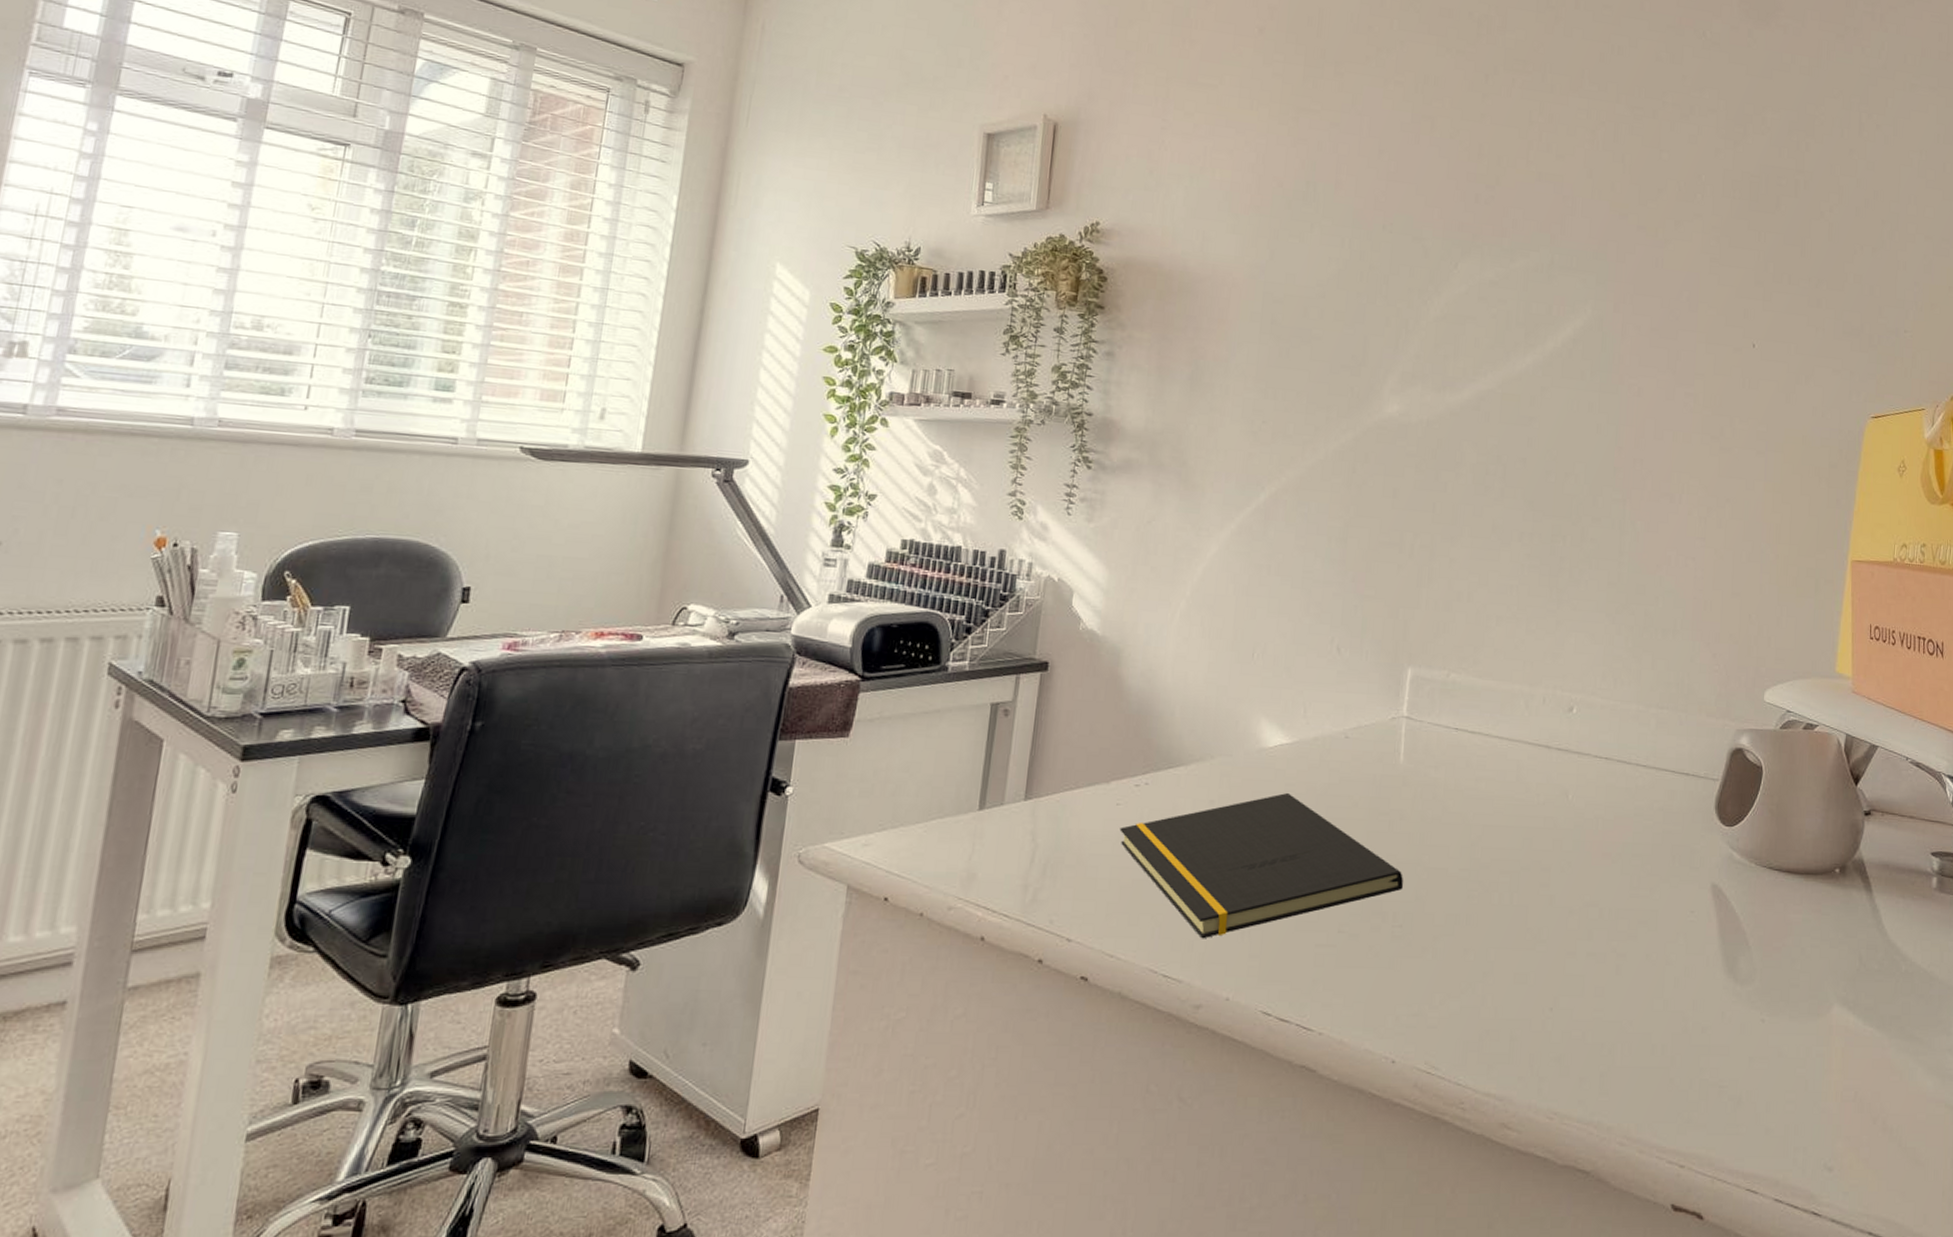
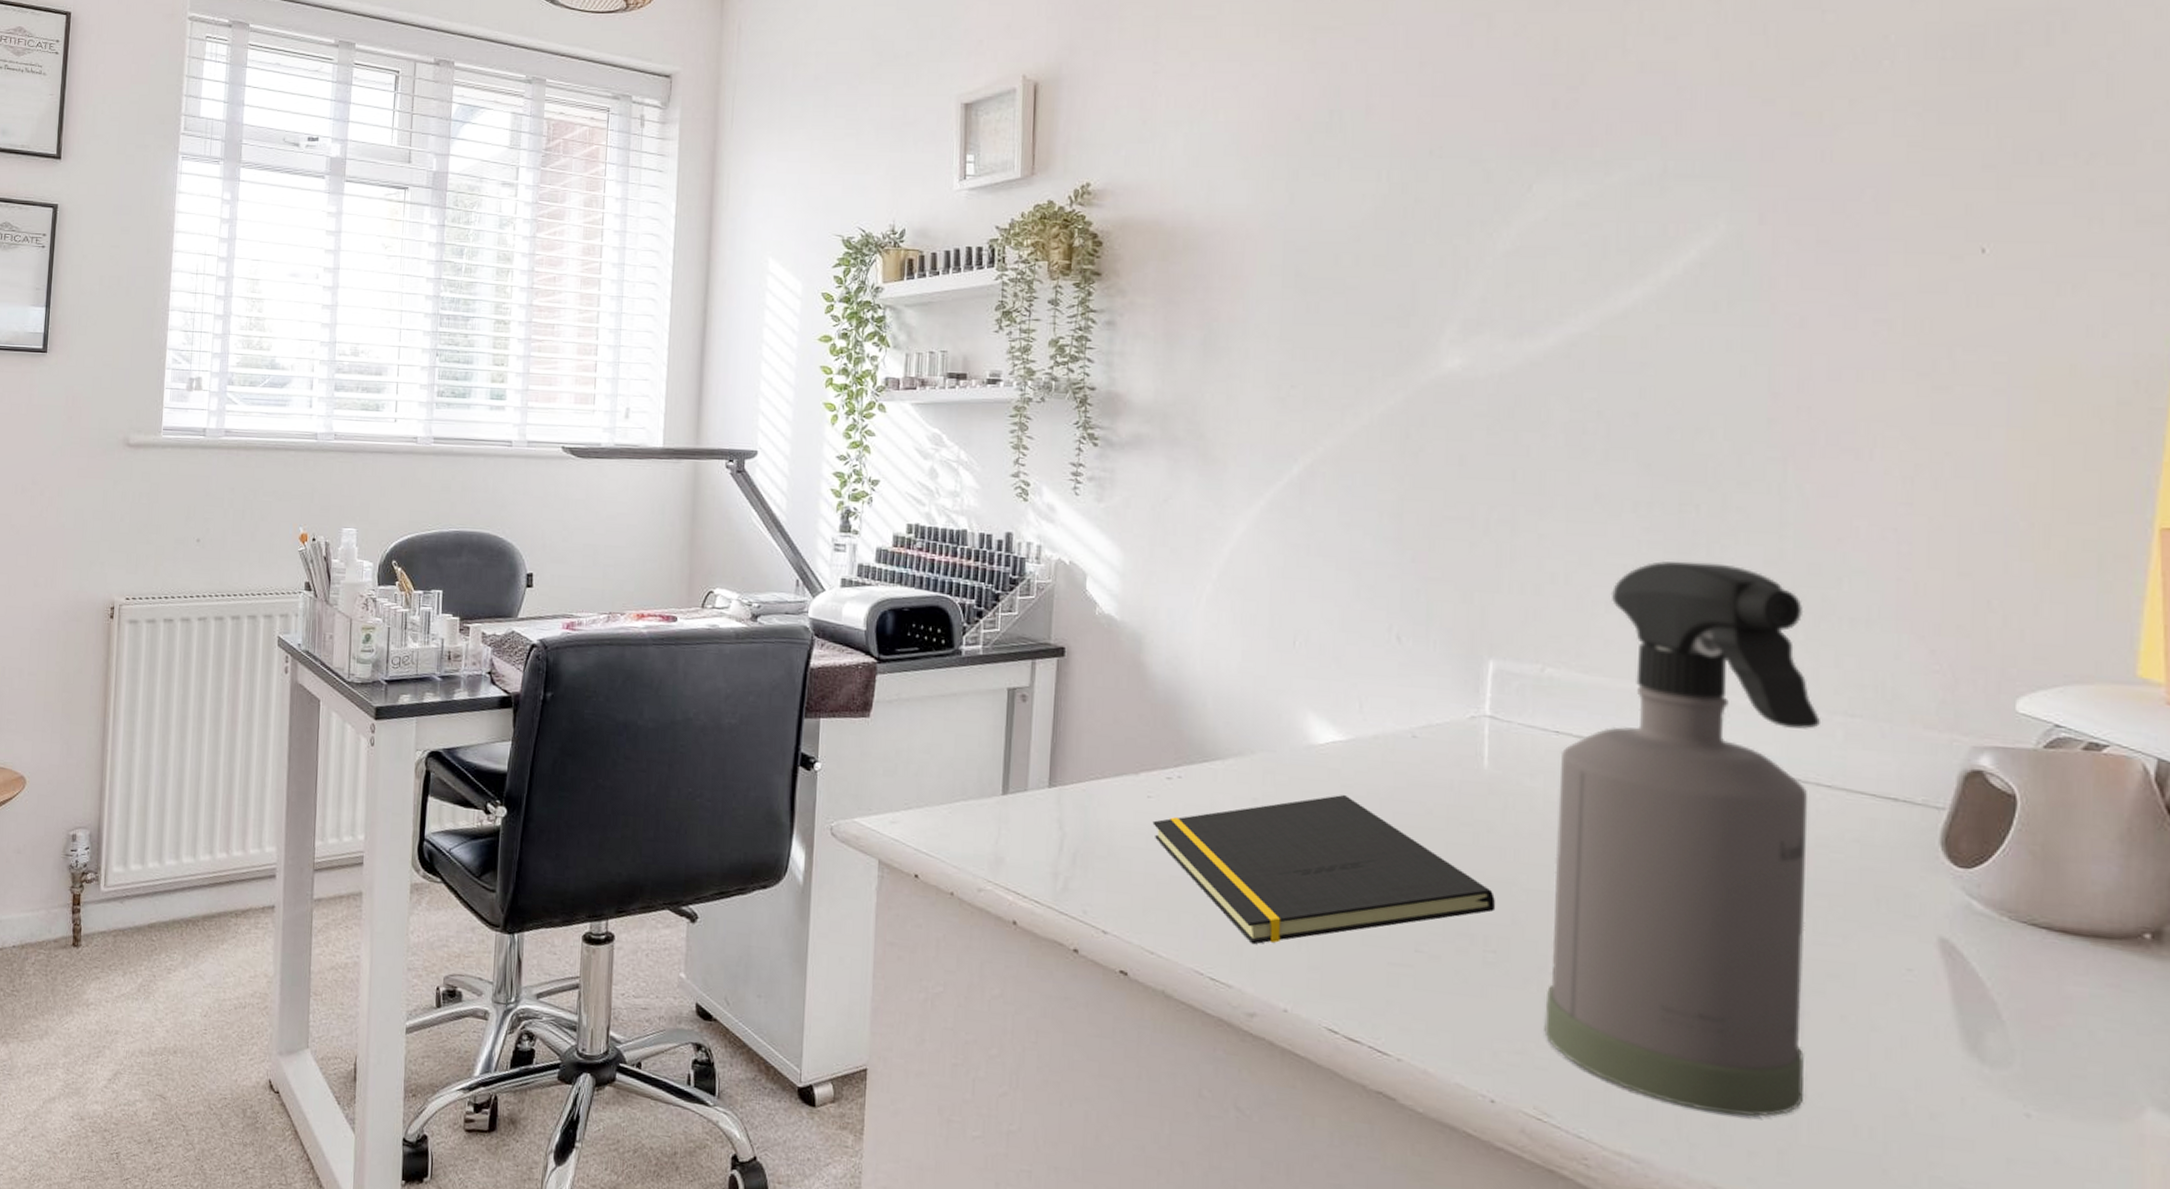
spray bottle: none [1436,582,1641,1048] -> present [1544,561,1822,1117]

